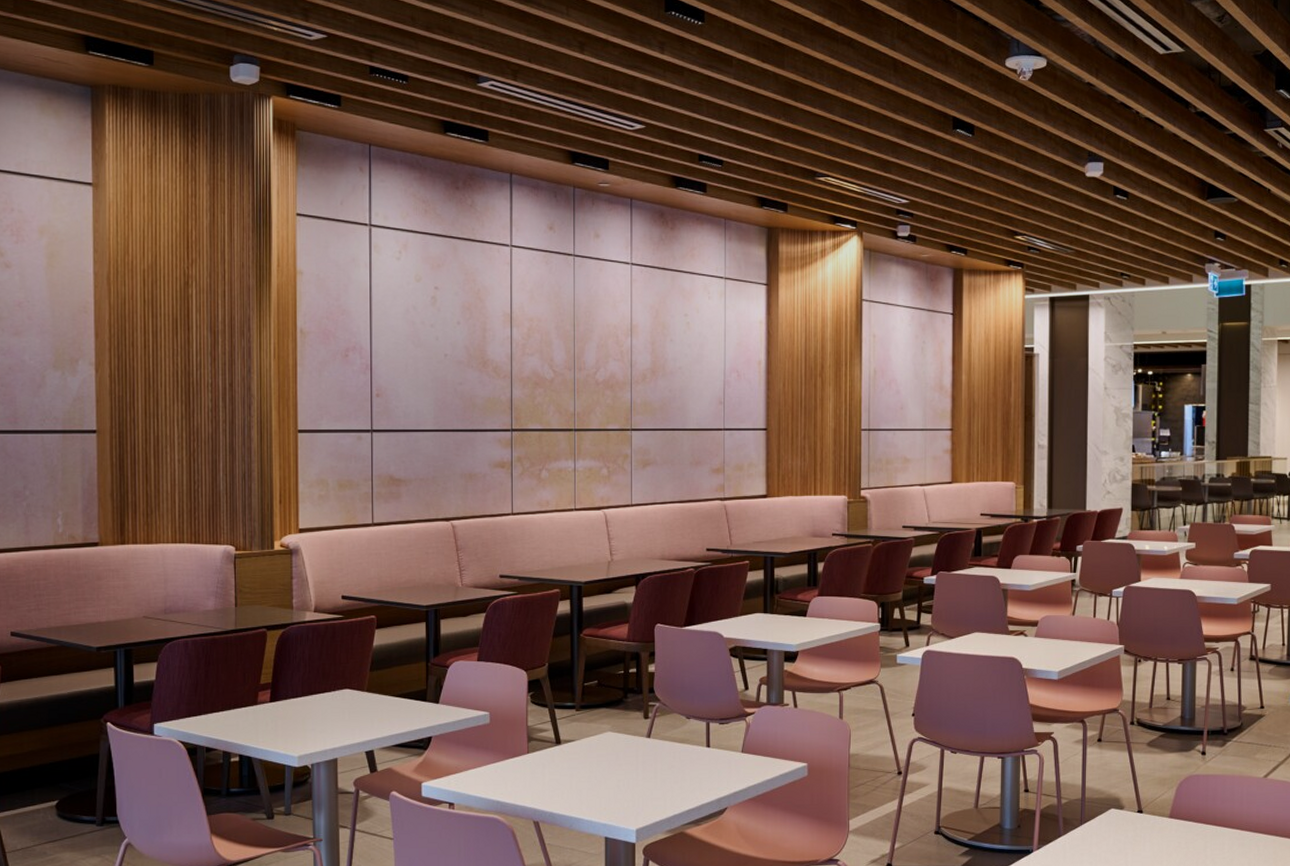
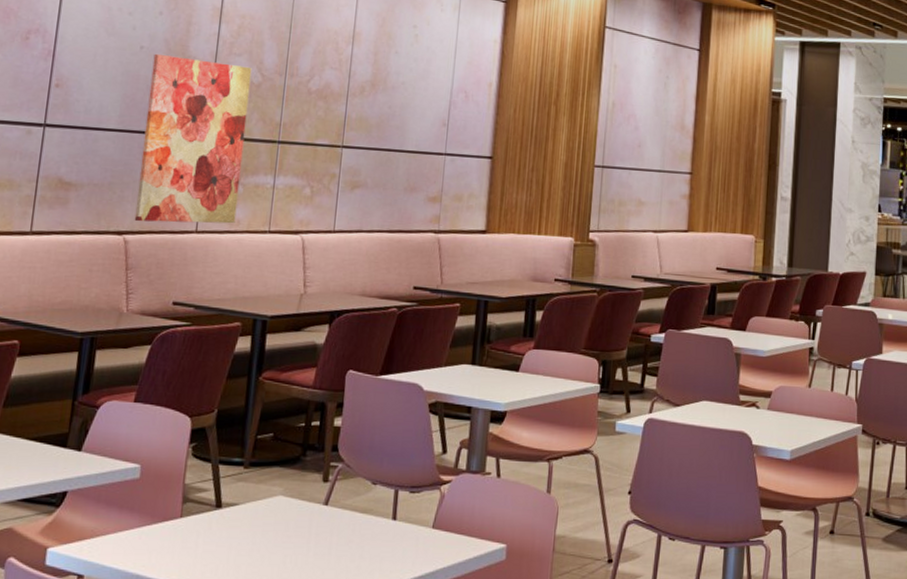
wall art: none [457,359,545,509] -> present [134,53,252,224]

